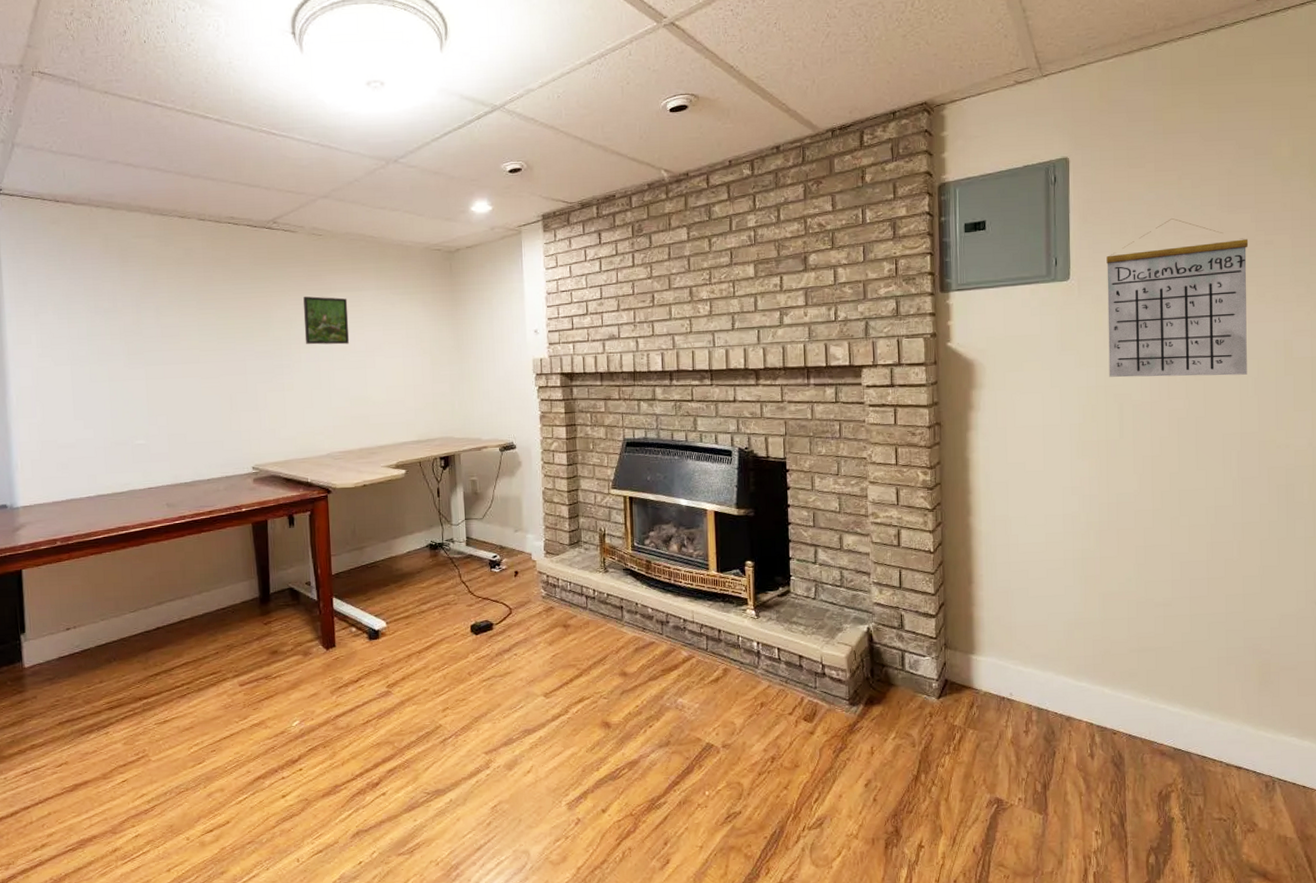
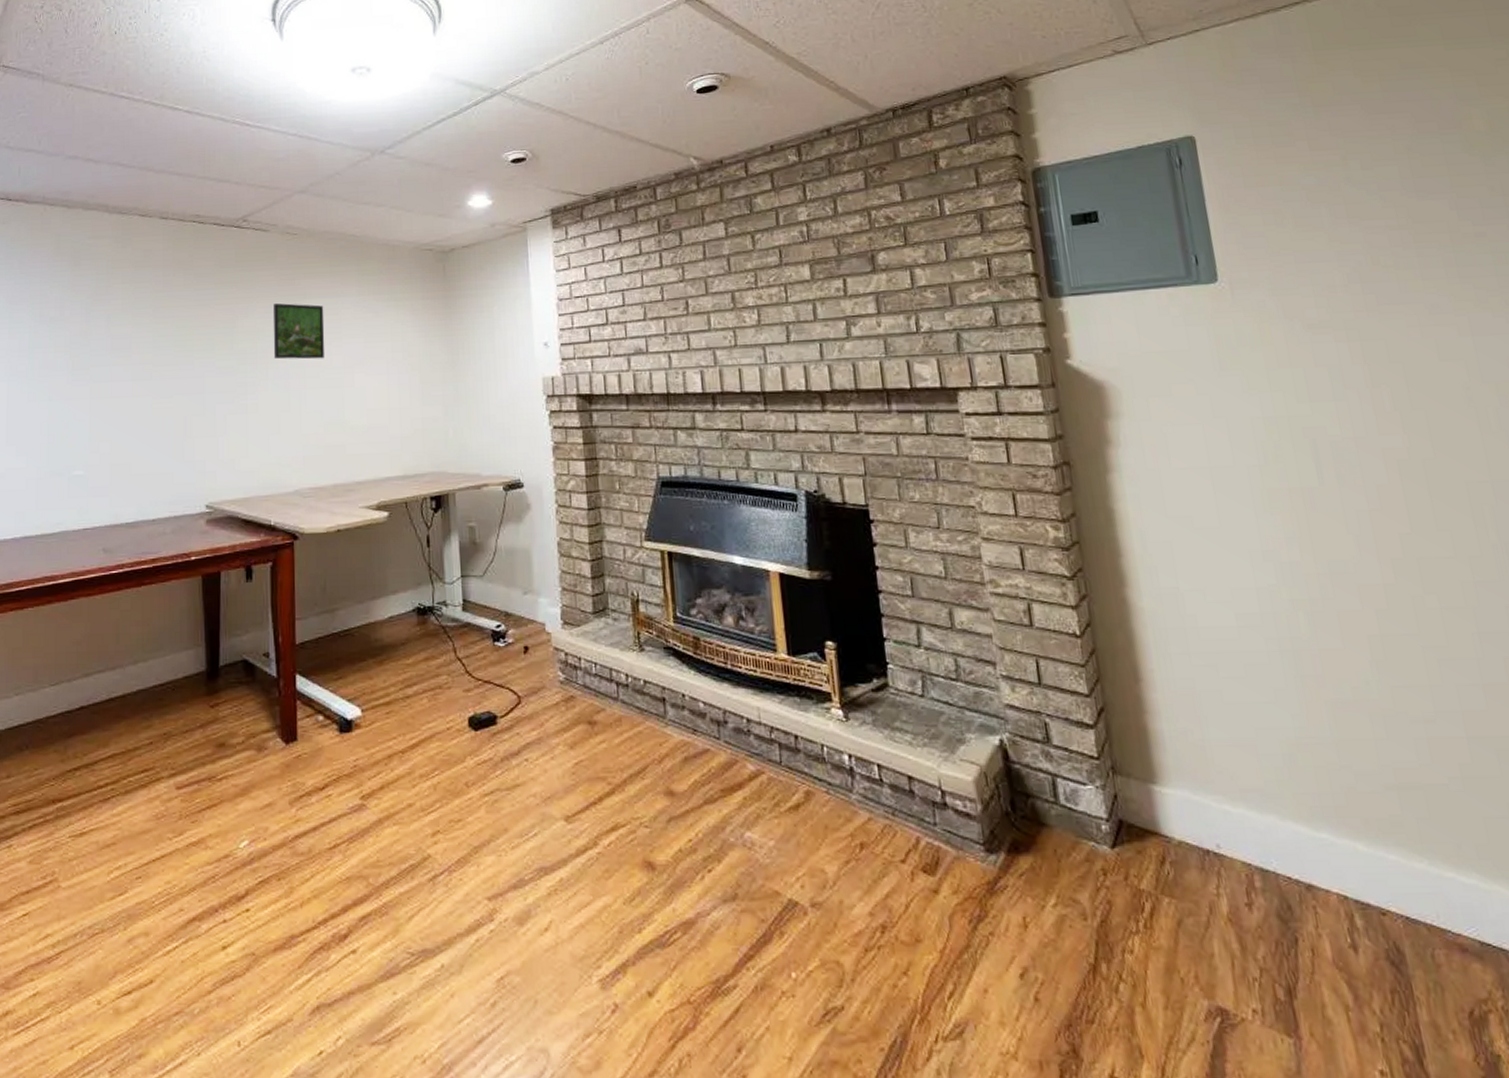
calendar: present [1106,218,1249,378] -> none [1262,206,1485,406]

